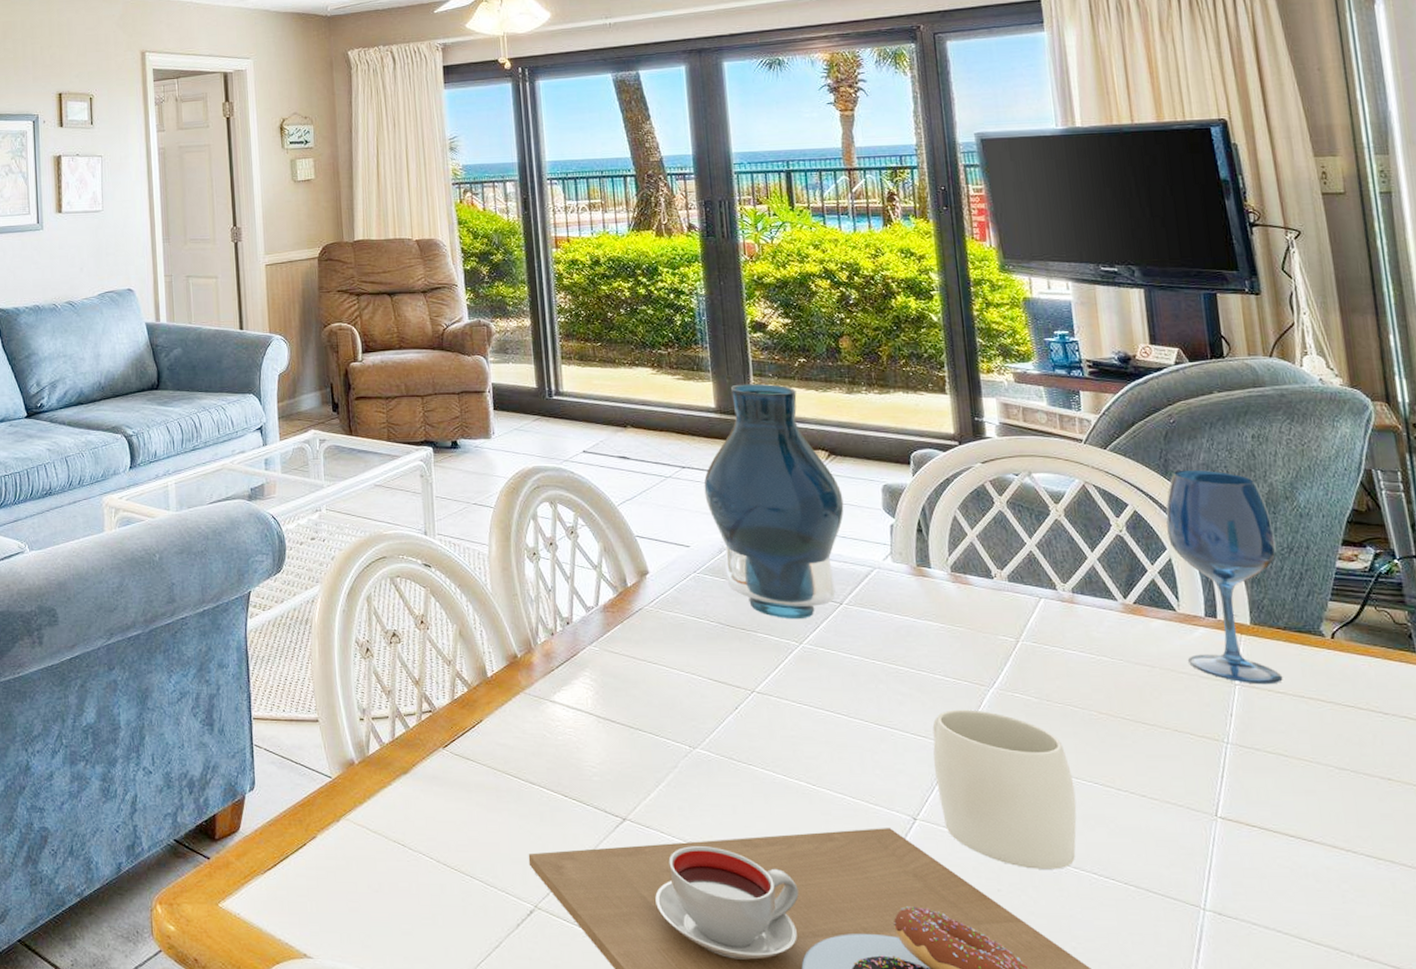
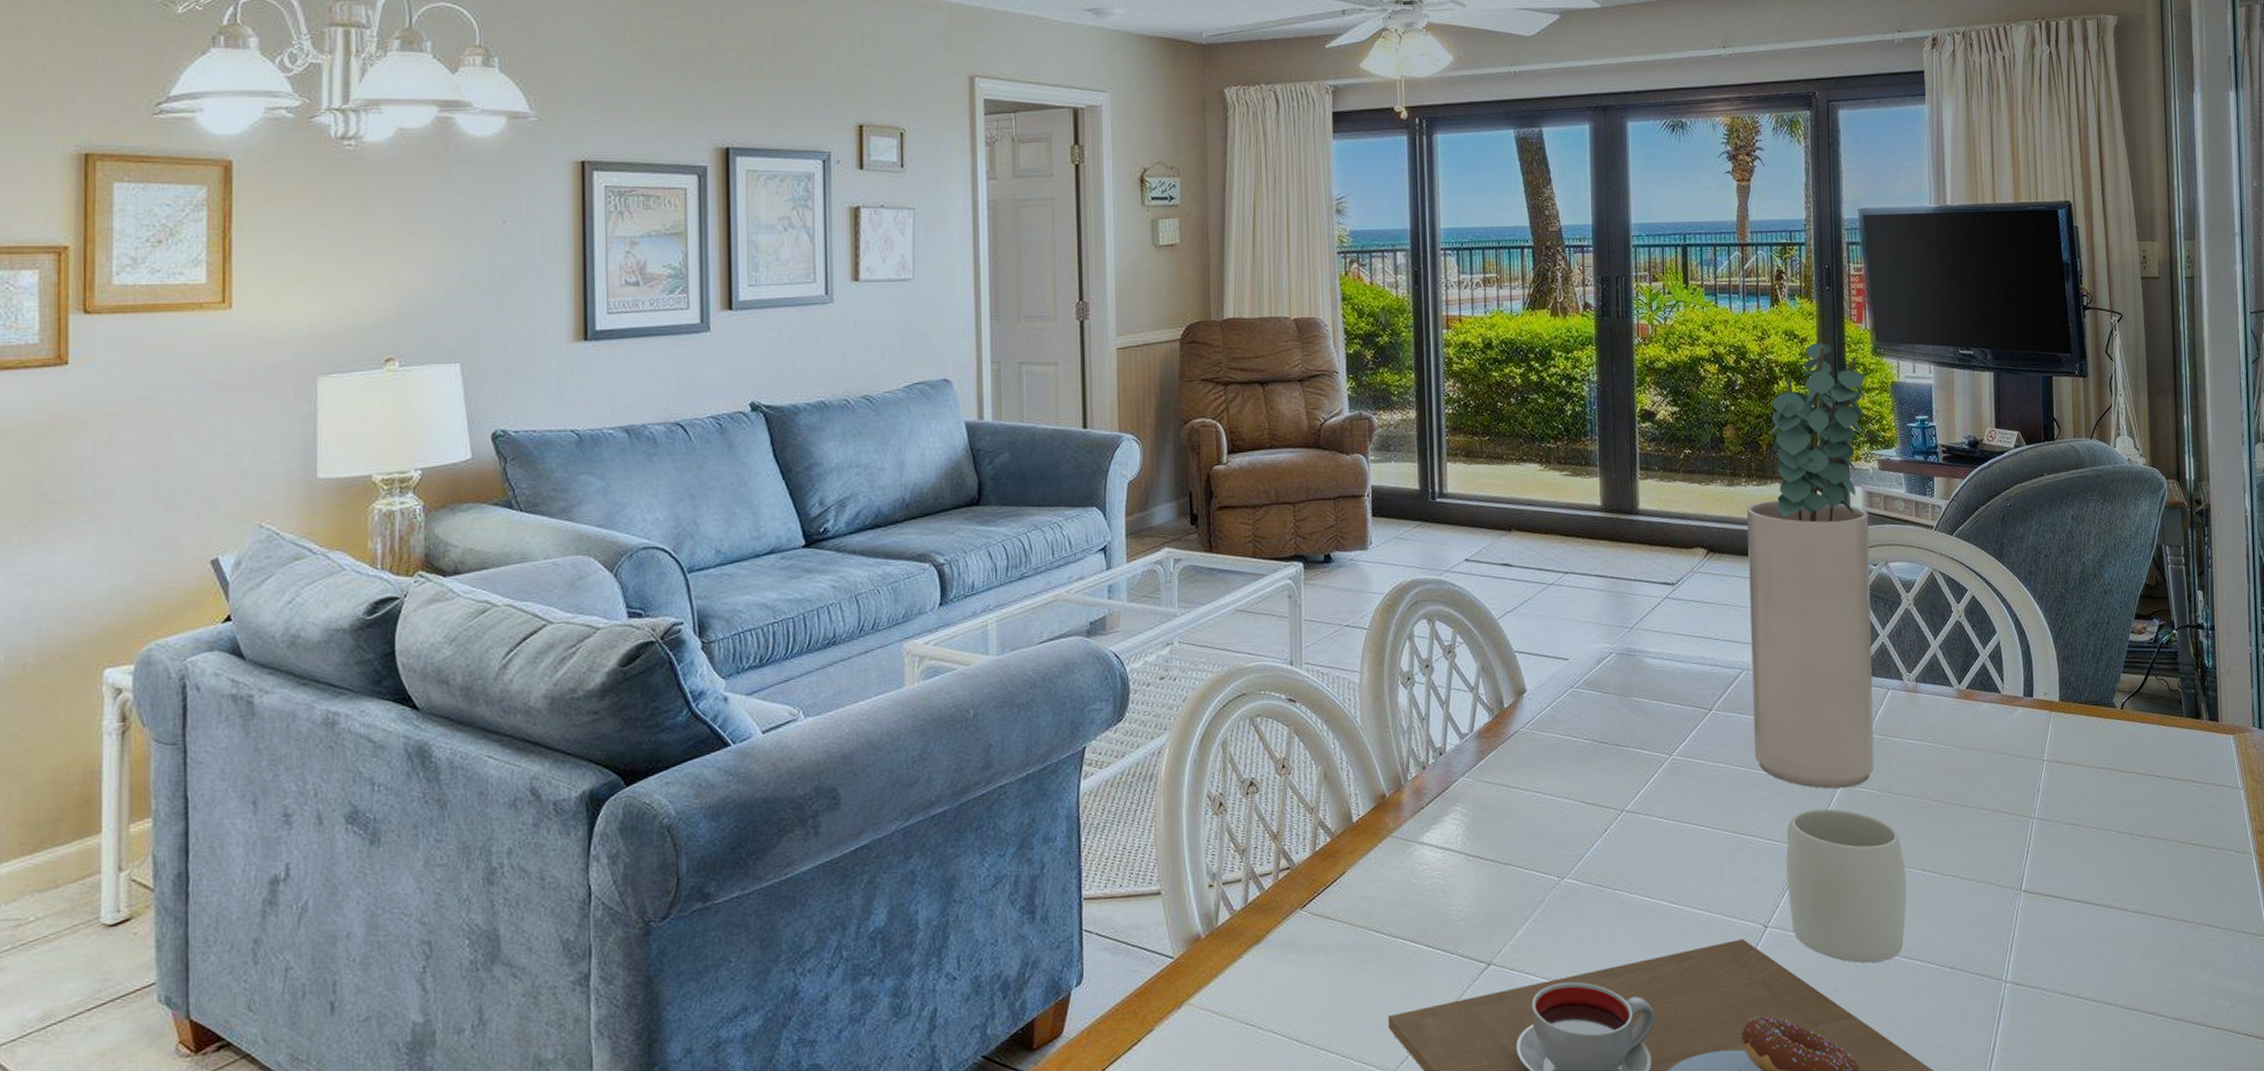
vase: present [703,383,844,620] -> none [1585,478,1719,731]
vase: none [869,240,1029,691] -> present [1747,321,1874,789]
wineglass: present [1165,469,1283,685] -> none [1998,552,2084,759]

